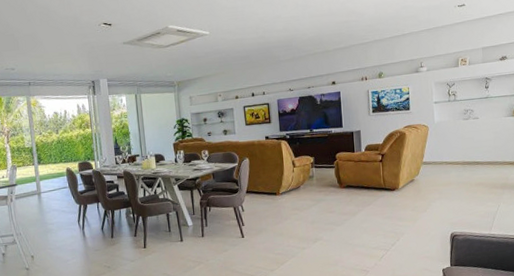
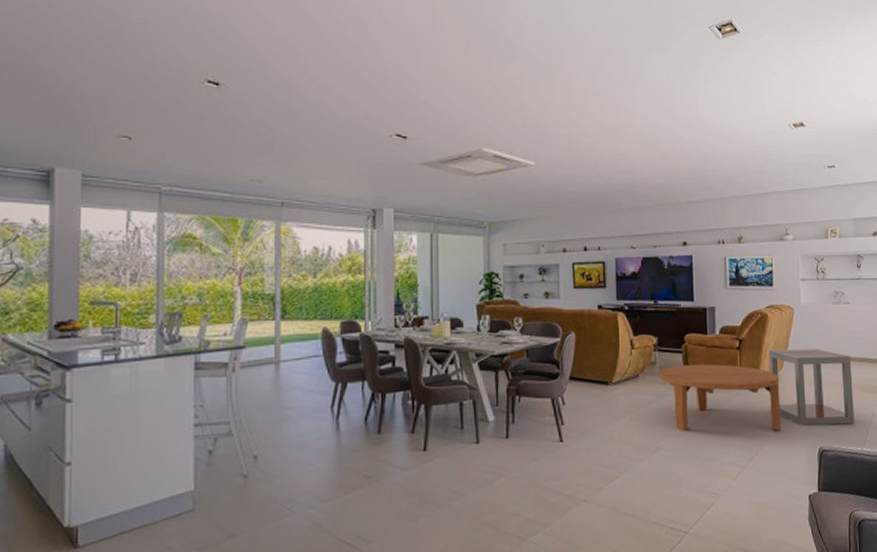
coffee table: none [317,174,419,226] -> present [660,364,782,431]
side table: none [406,157,483,218] -> present [768,349,855,426]

